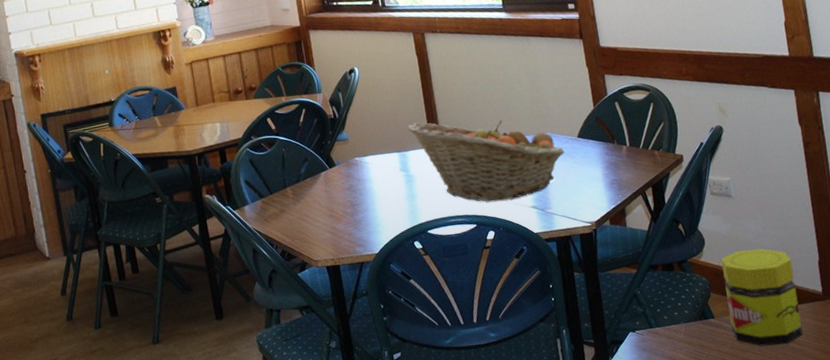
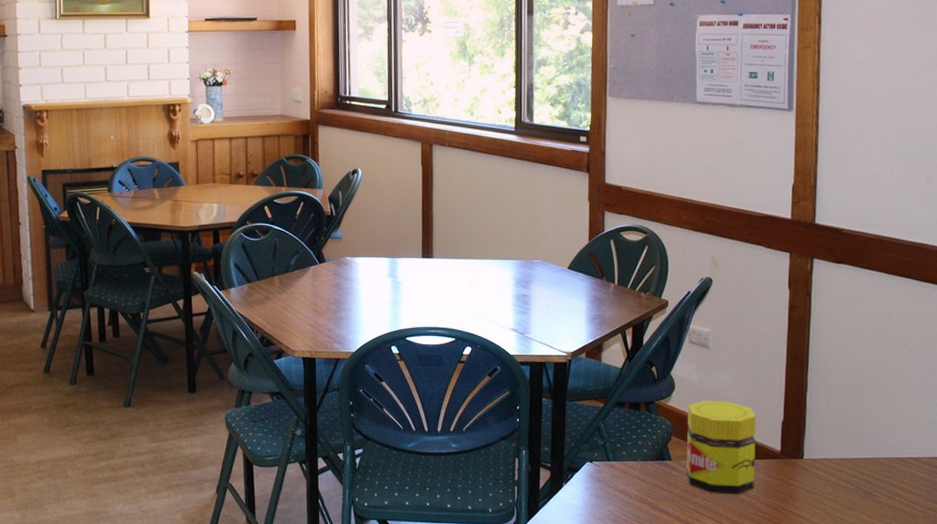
fruit basket: present [407,120,565,202] -> none [402,231,553,319]

